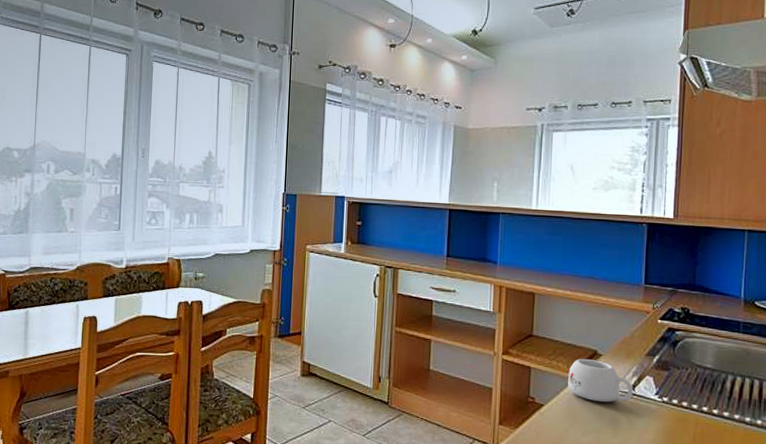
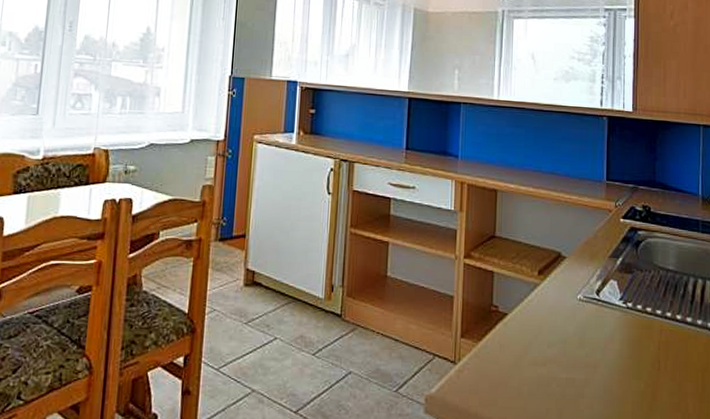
mug: present [568,359,633,403] -> none [532,262,598,310]

